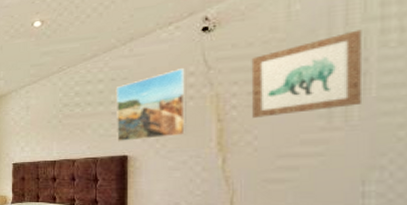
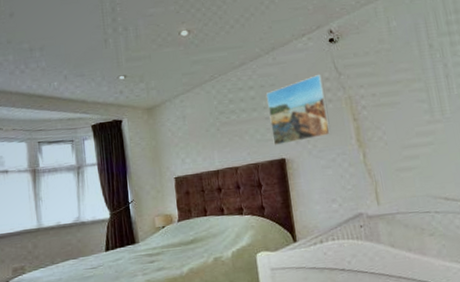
wall art: present [251,29,363,118] -> none [370,42,450,116]

